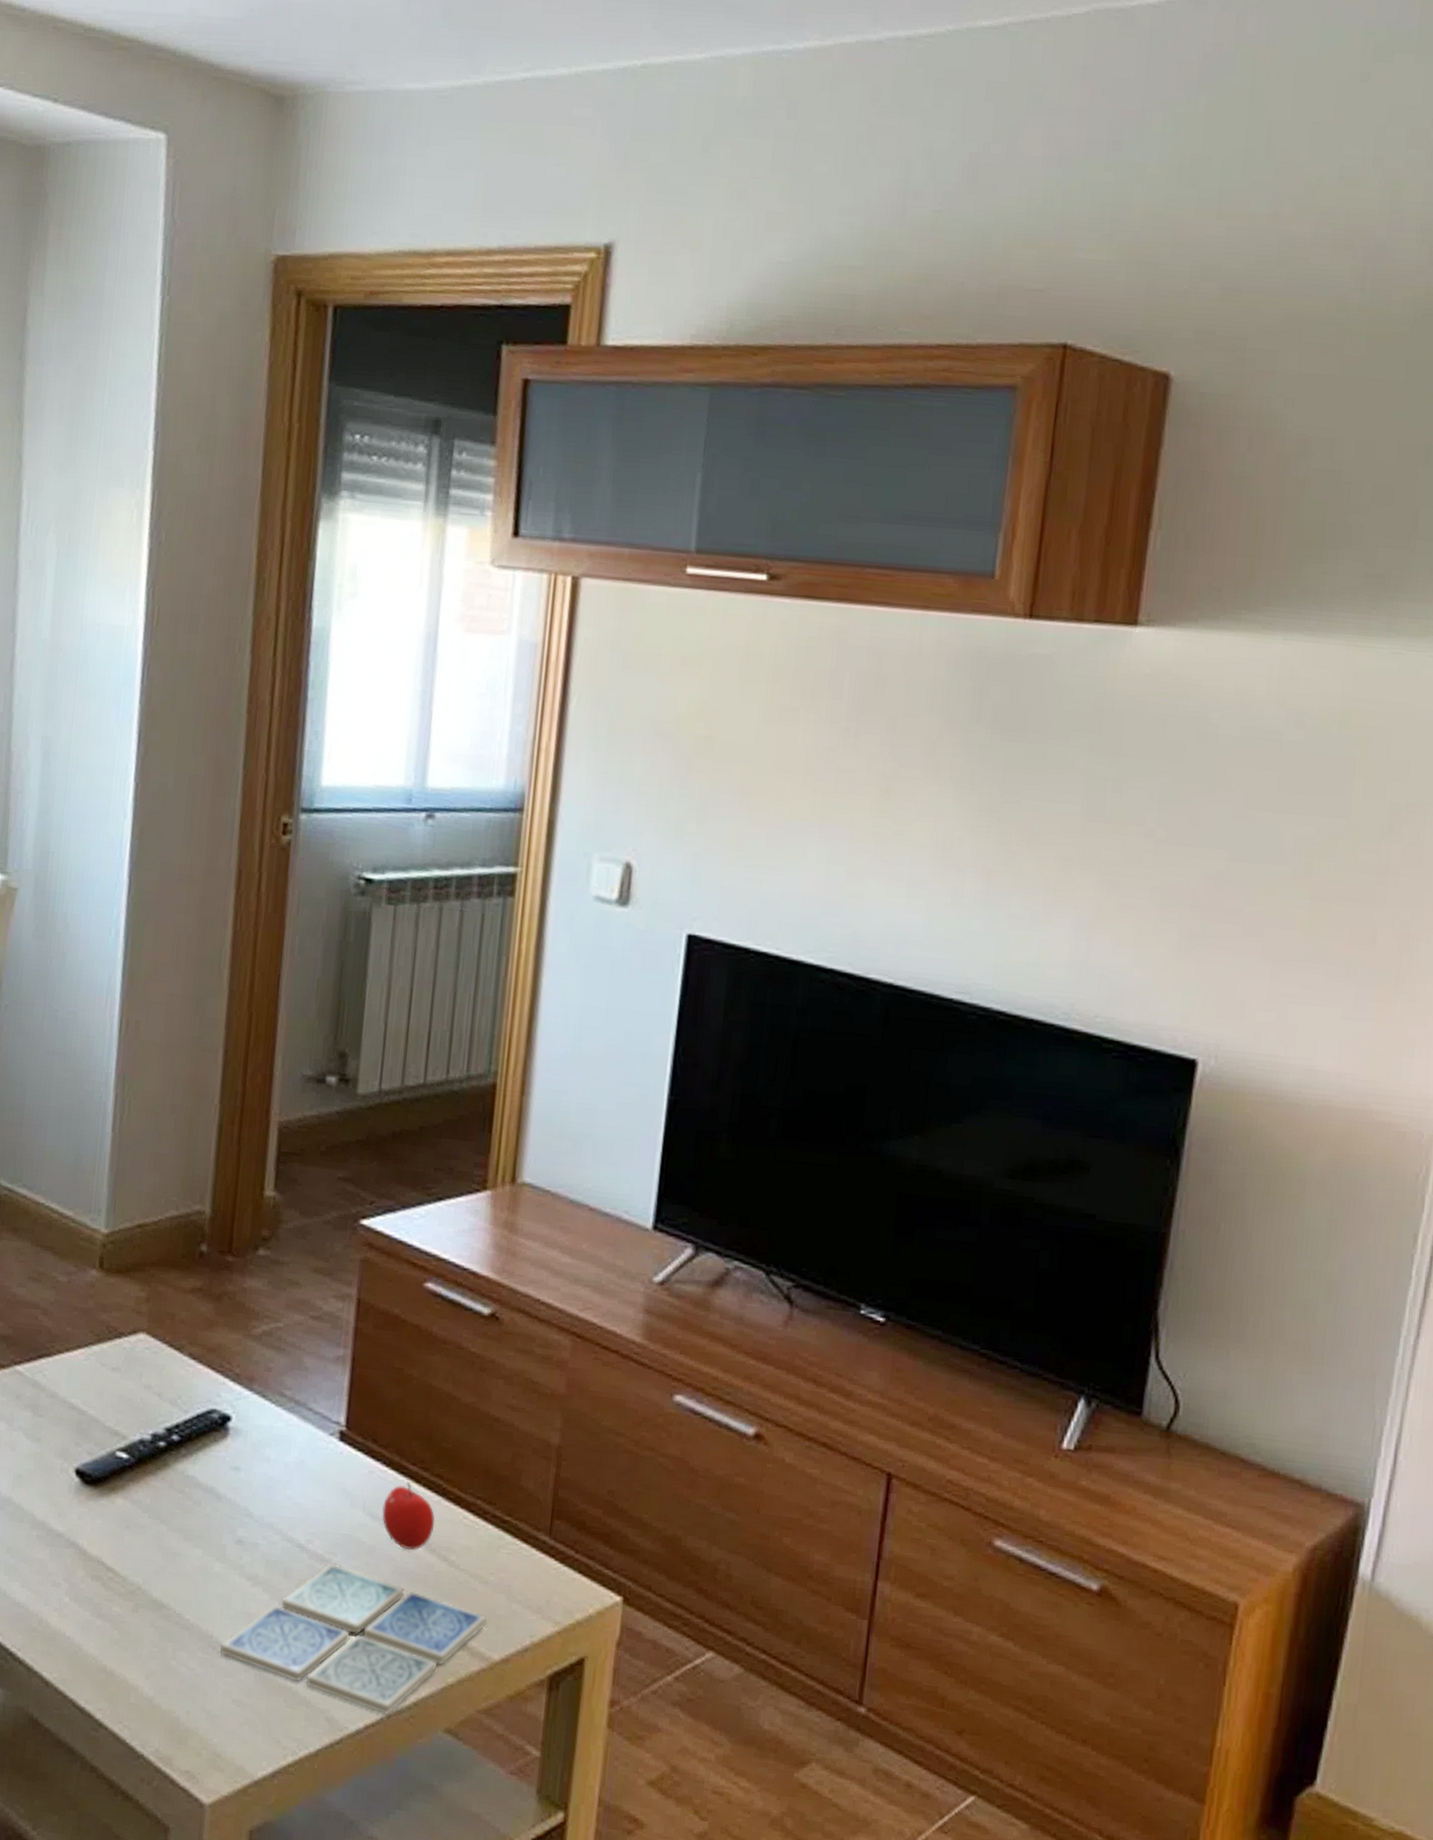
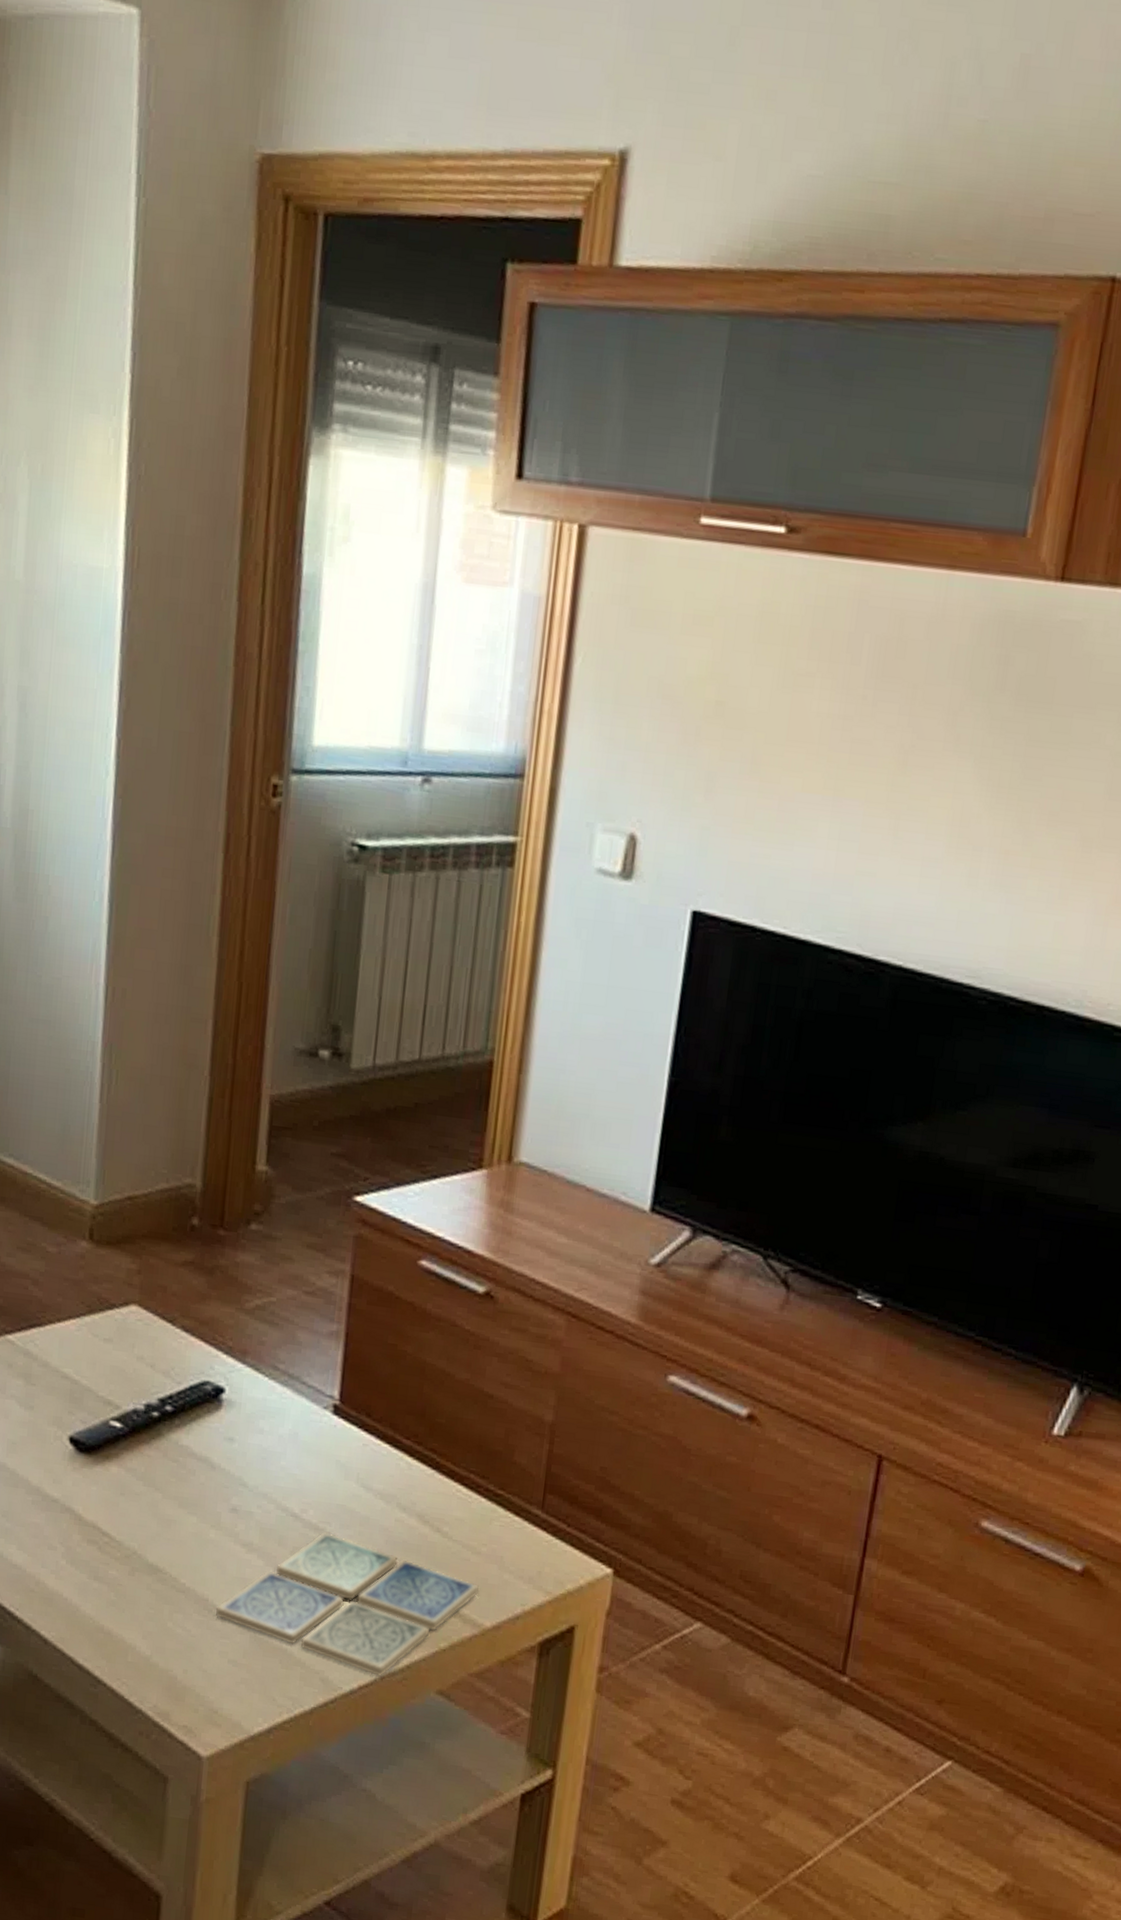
apple: present [382,1481,435,1551] -> none [375,1455,428,1522]

